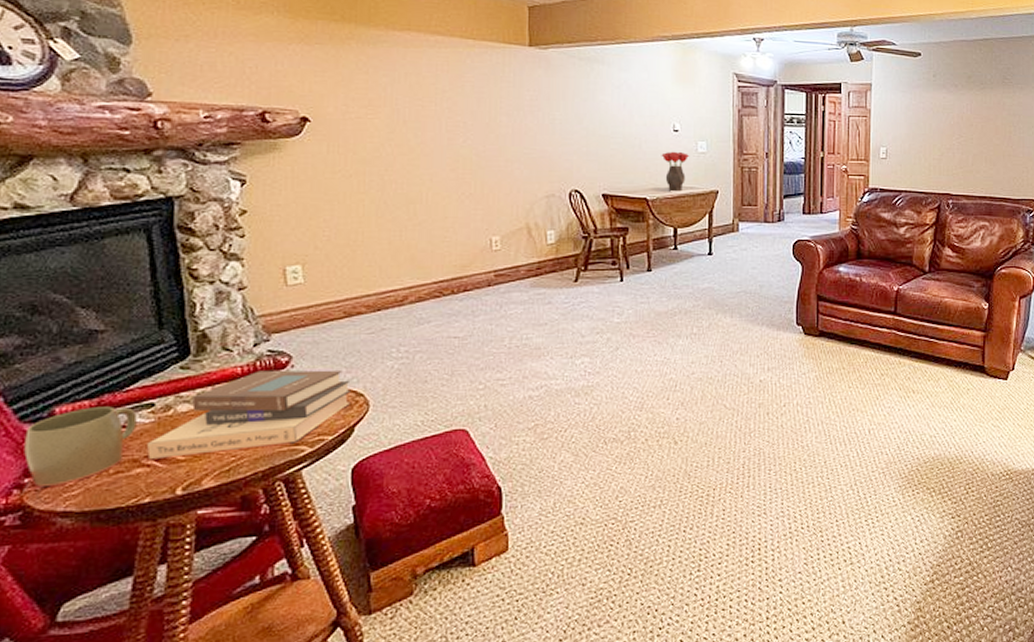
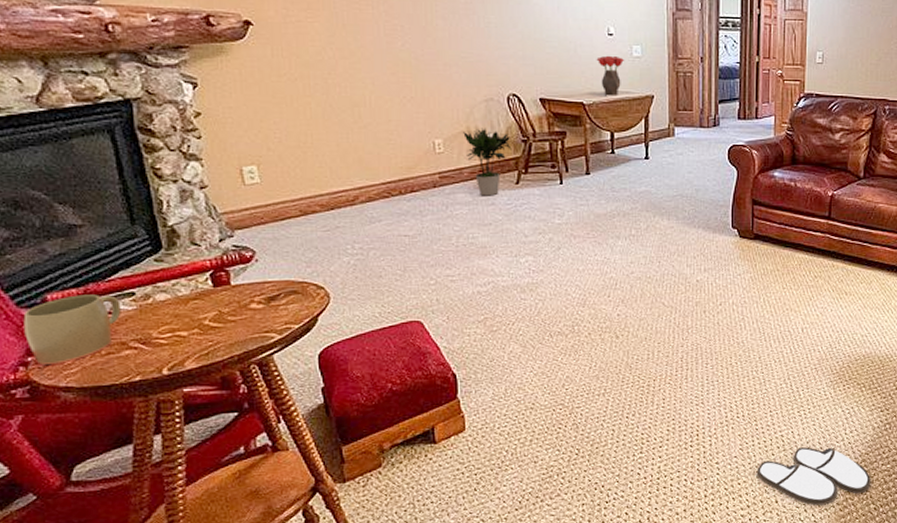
books: present [147,370,351,460] -> none [132,264,312,343]
potted plant: none [522,224,572,295] -> present [463,128,512,196]
slippers: none [823,559,944,624] -> present [757,447,871,505]

